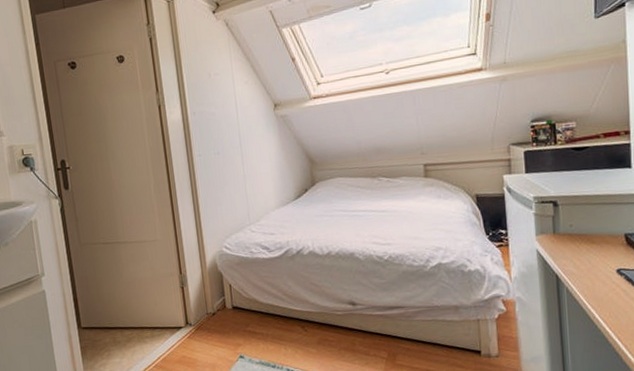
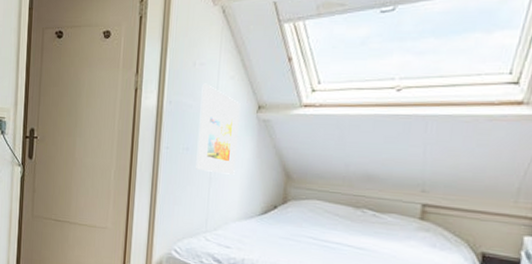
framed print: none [220,91,265,171] -> present [196,83,241,175]

